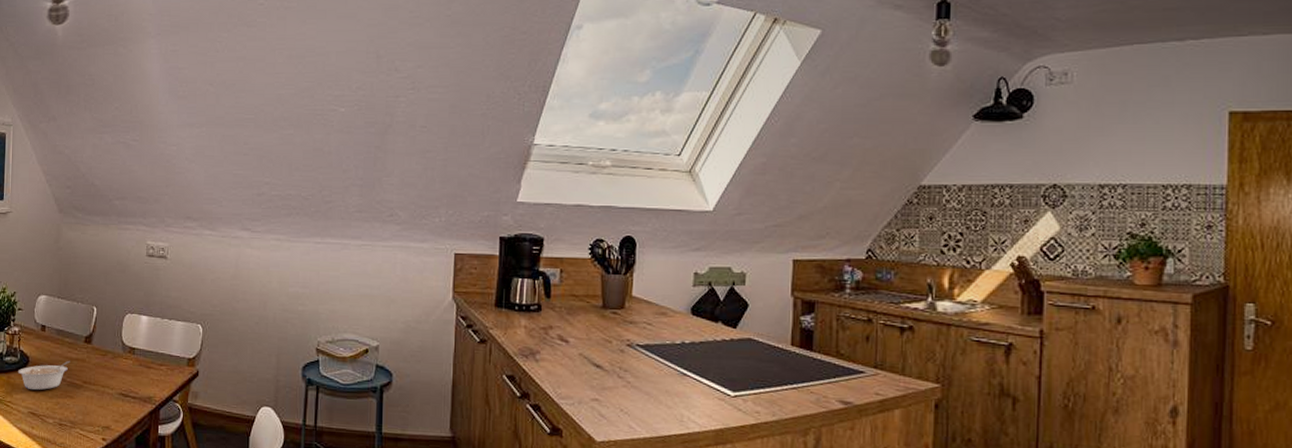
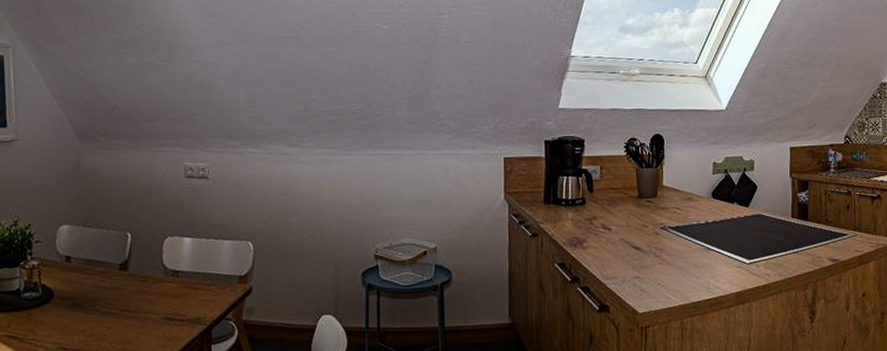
legume: present [18,360,70,390] -> none [41,290,104,324]

